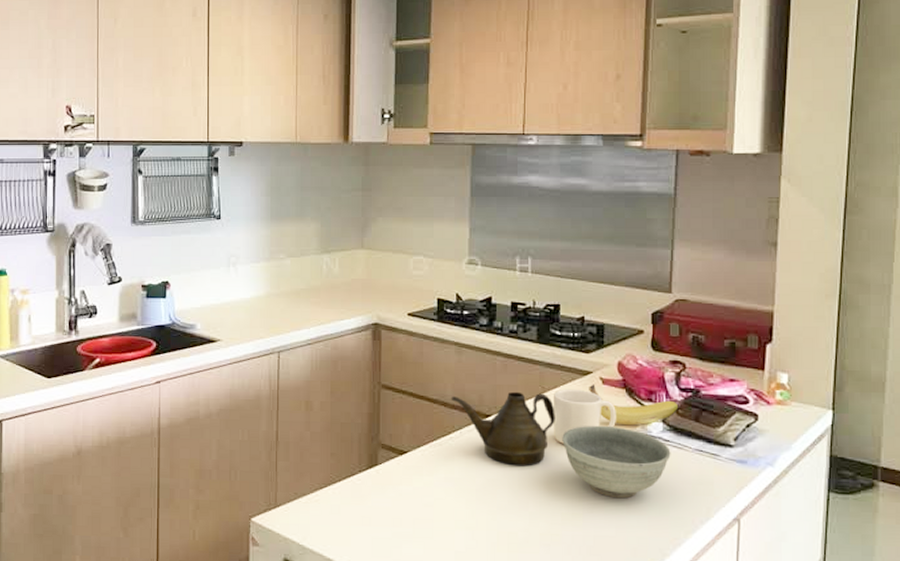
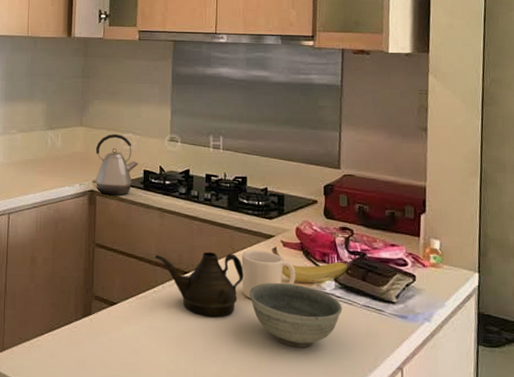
kettle: none [375,257,431,328] -> present [91,134,138,195]

